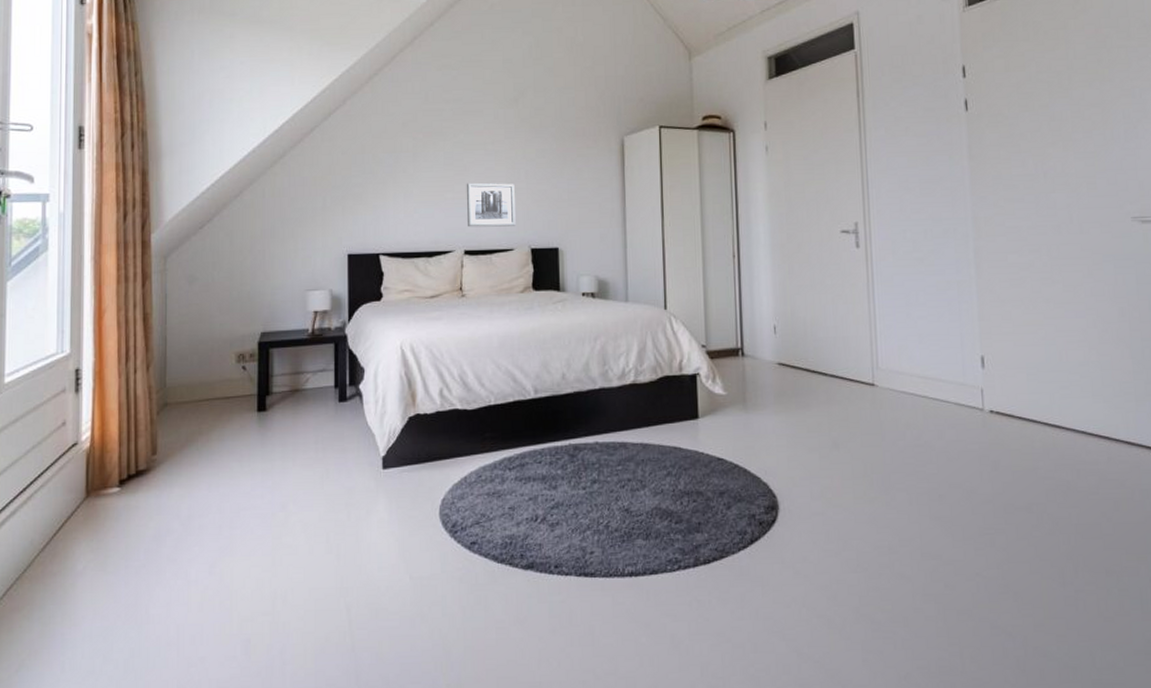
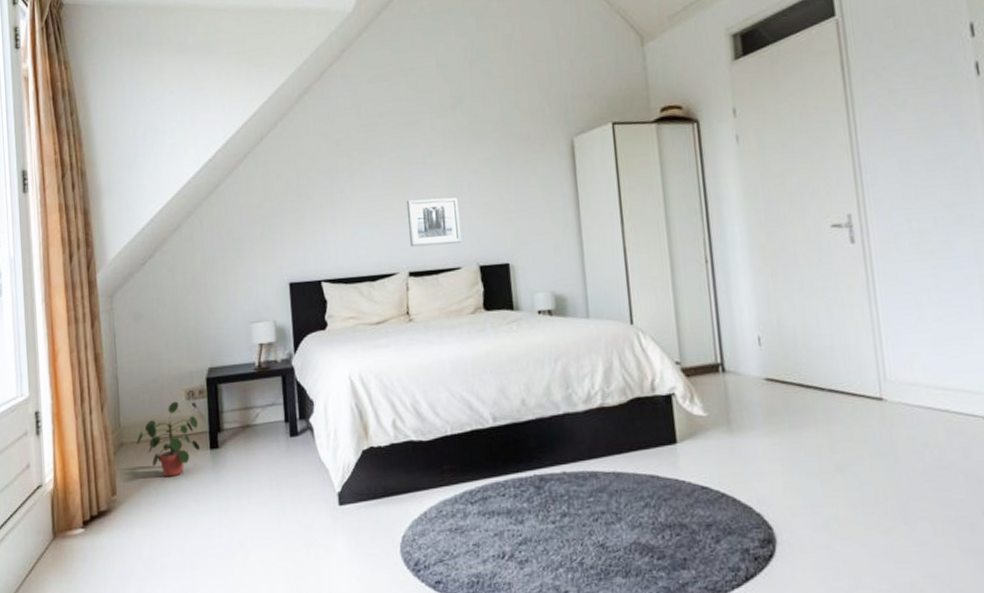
potted plant: none [182,364,248,438] -> present [136,401,201,477]

